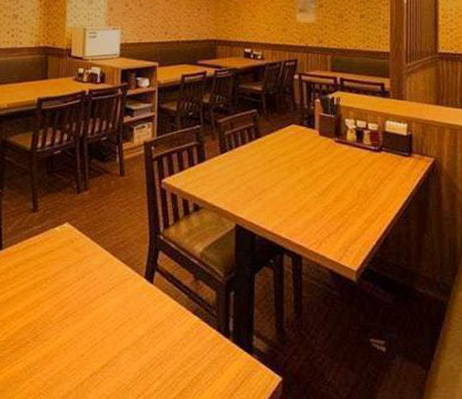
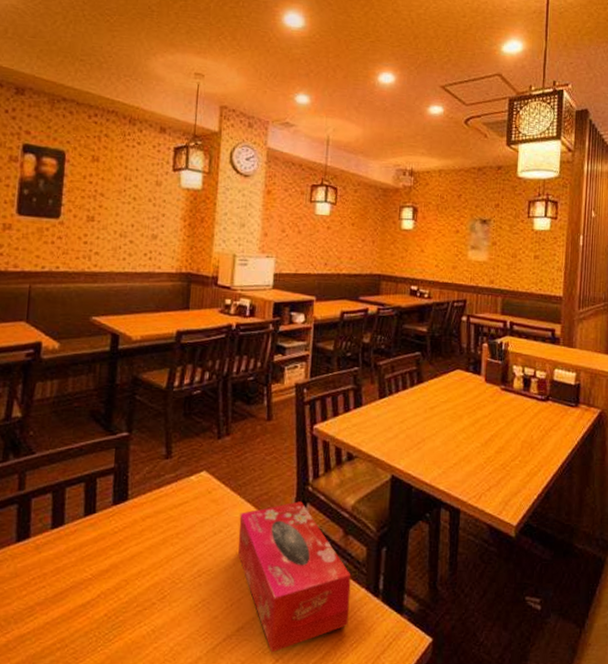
tissue box: none [99,249,203,389] -> present [238,501,351,653]

